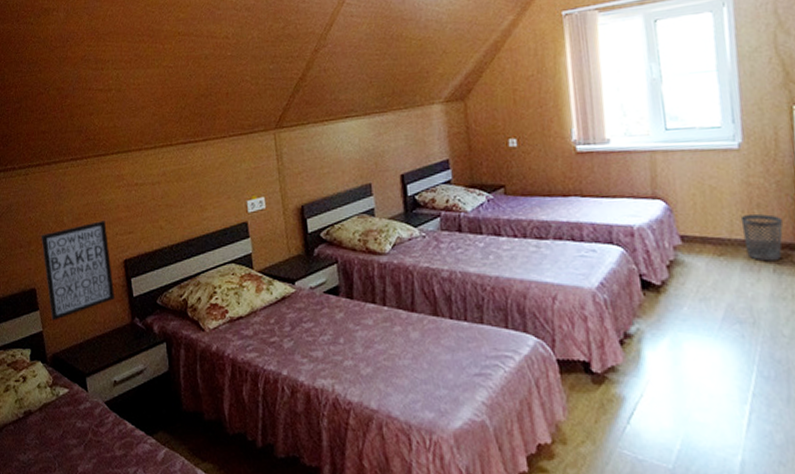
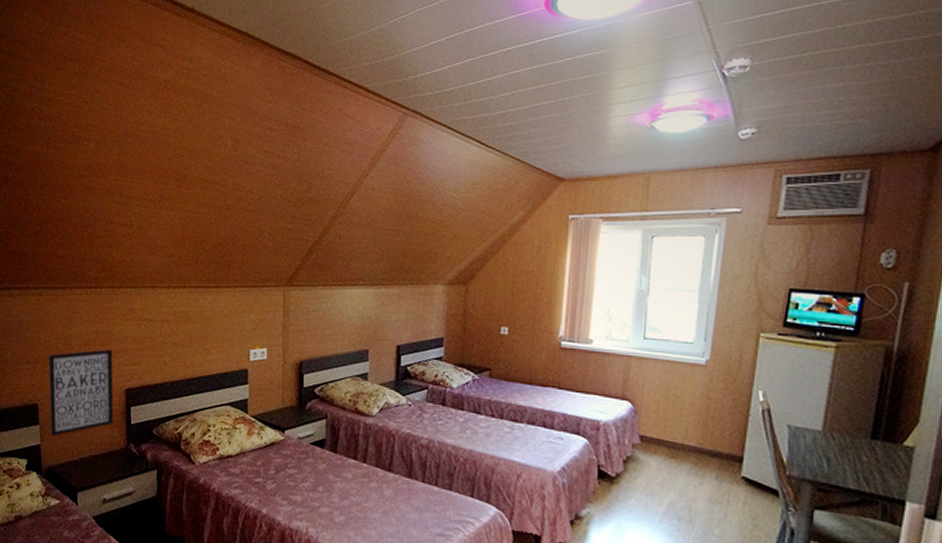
wastebasket: present [740,214,784,262] -> none [695,425,733,469]

